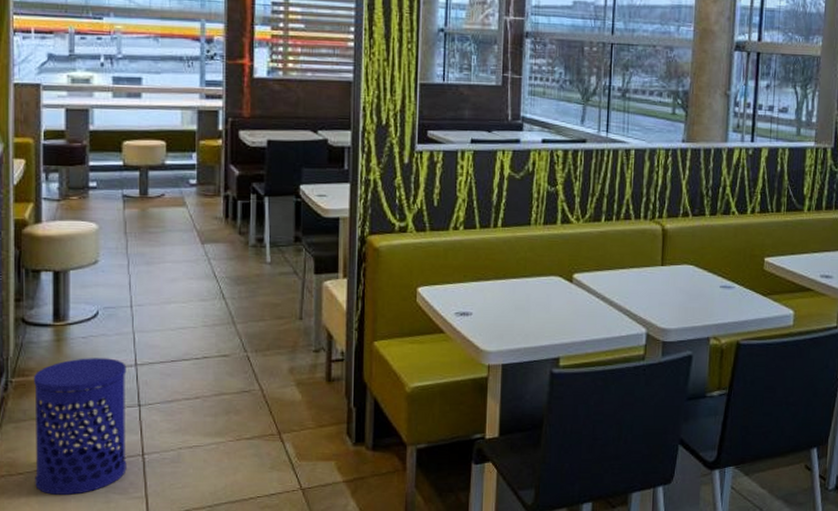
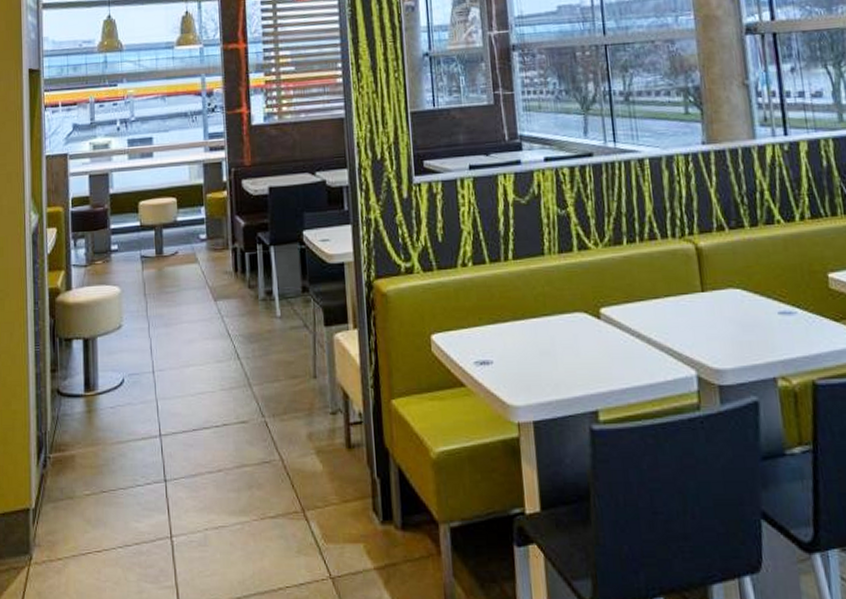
waste bin: present [34,358,127,495] -> none [69,429,157,583]

